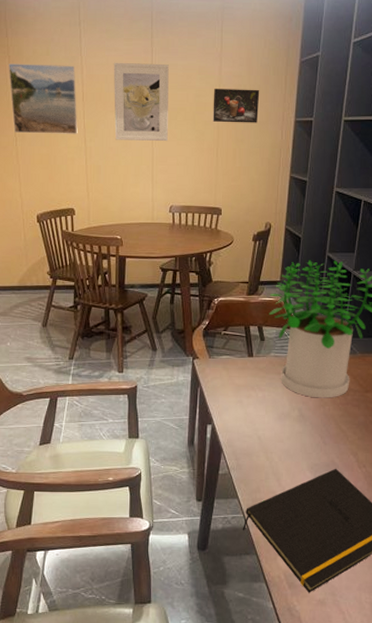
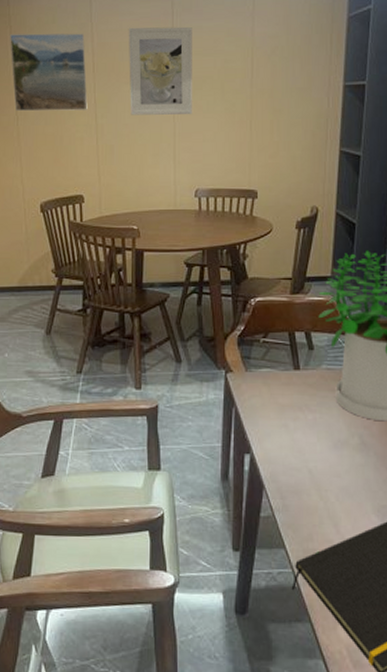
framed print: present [213,89,260,123] -> none [245,51,301,91]

